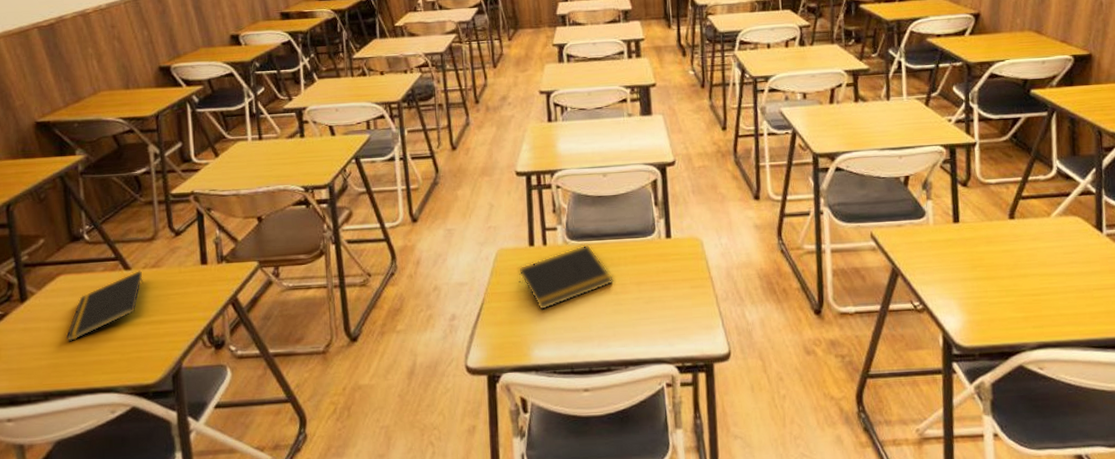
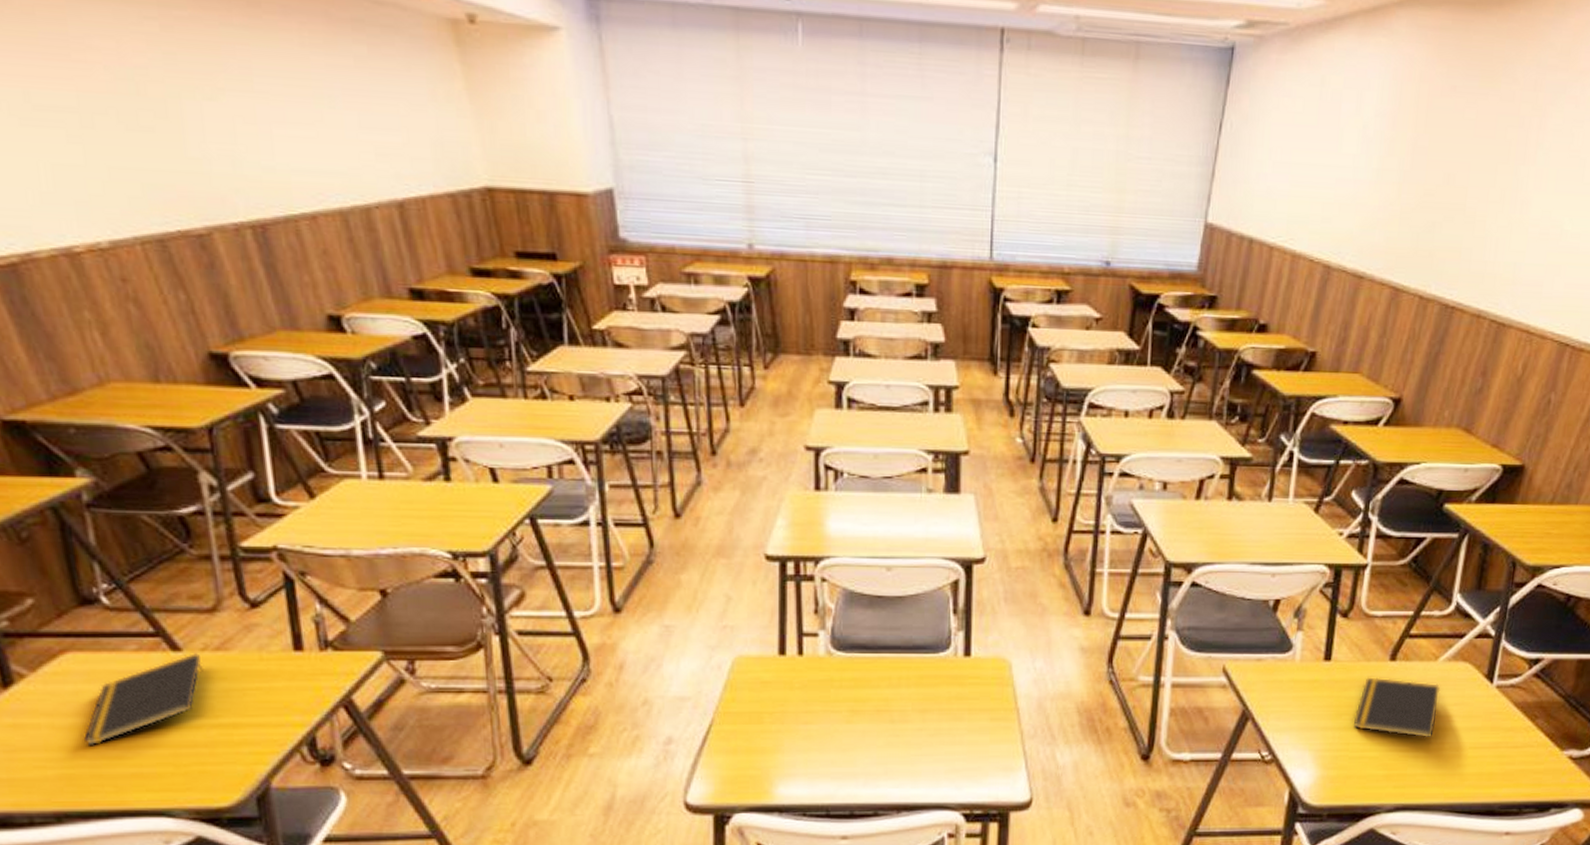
notepad: present [518,244,613,311] -> none [761,658,890,738]
notepad: none [987,233,1060,283] -> present [1353,677,1441,738]

